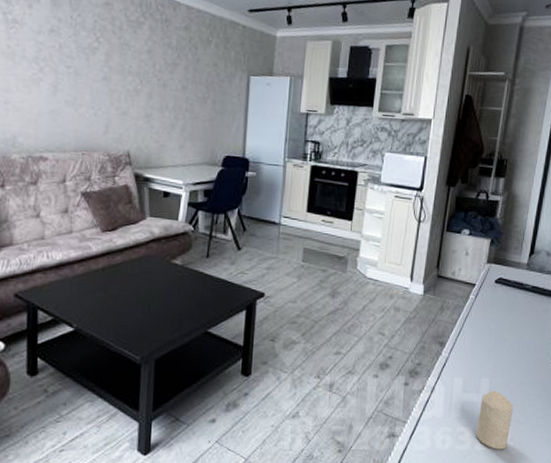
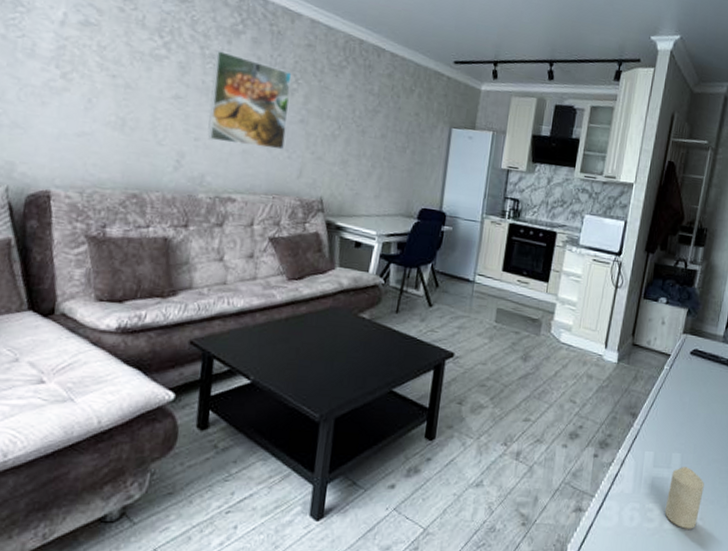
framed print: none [16,15,92,108] -> present [207,50,292,150]

